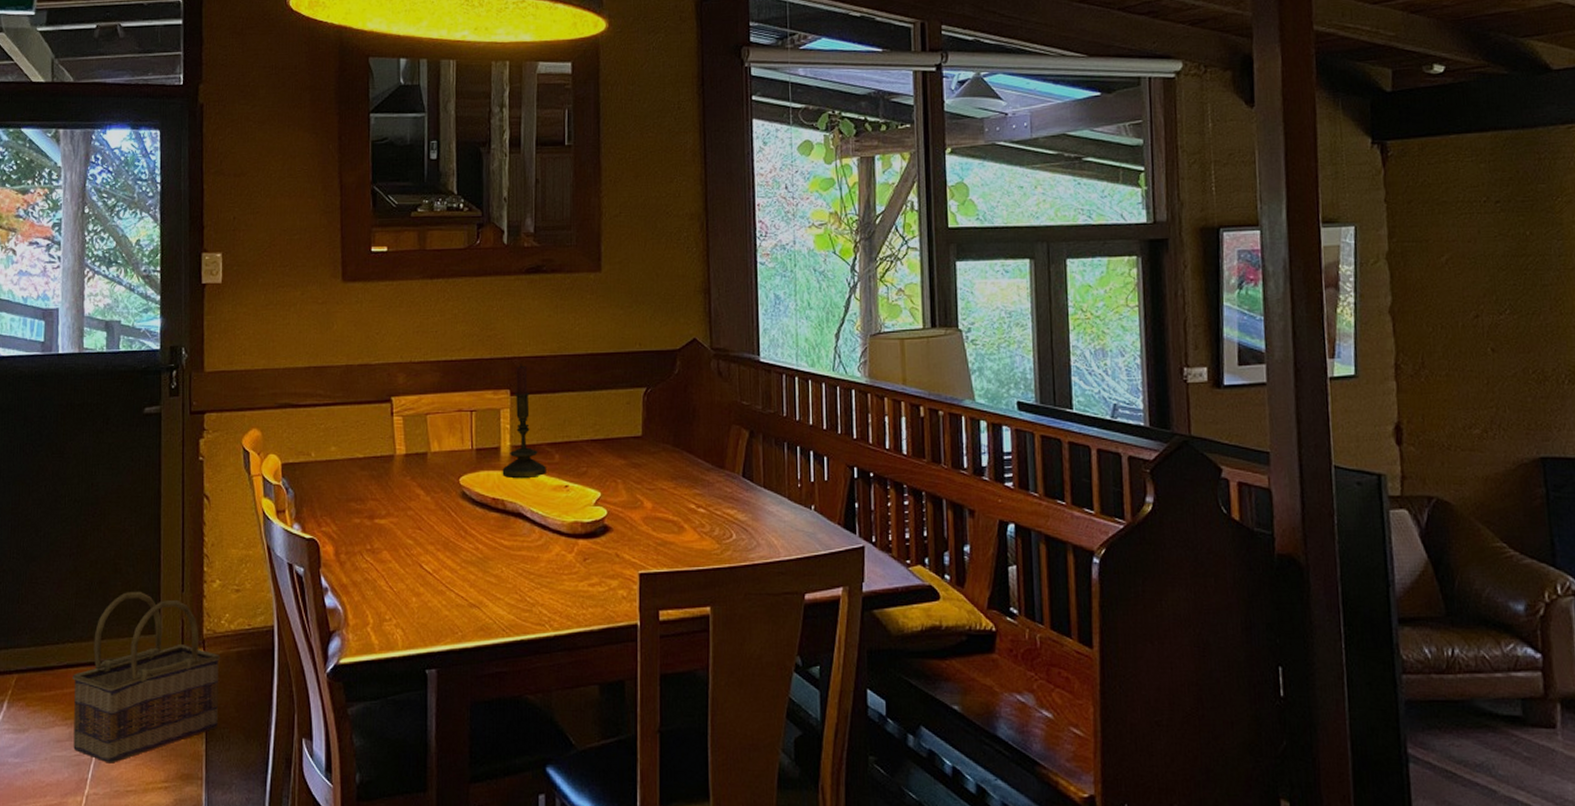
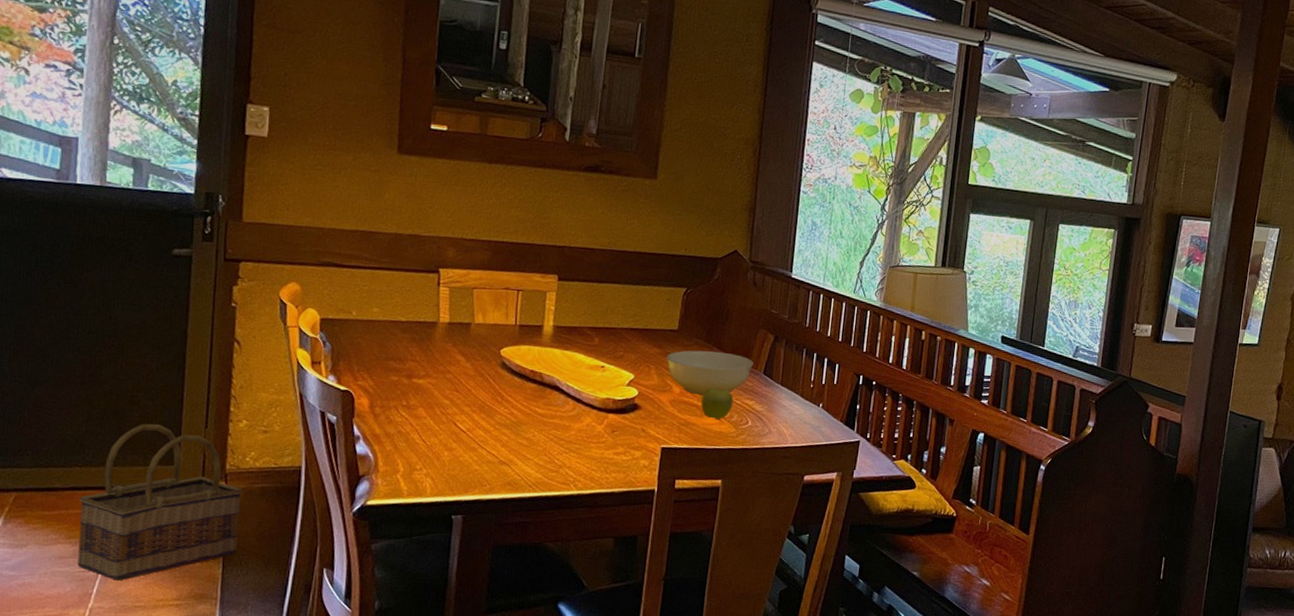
candle: present [502,363,546,478] -> none [542,253,586,356]
bowl: none [633,456,730,508] -> present [666,350,753,395]
fruit: none [676,496,713,535] -> present [700,386,734,419]

